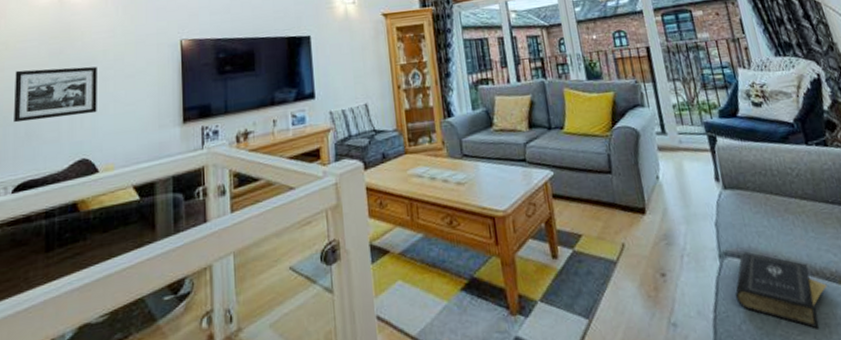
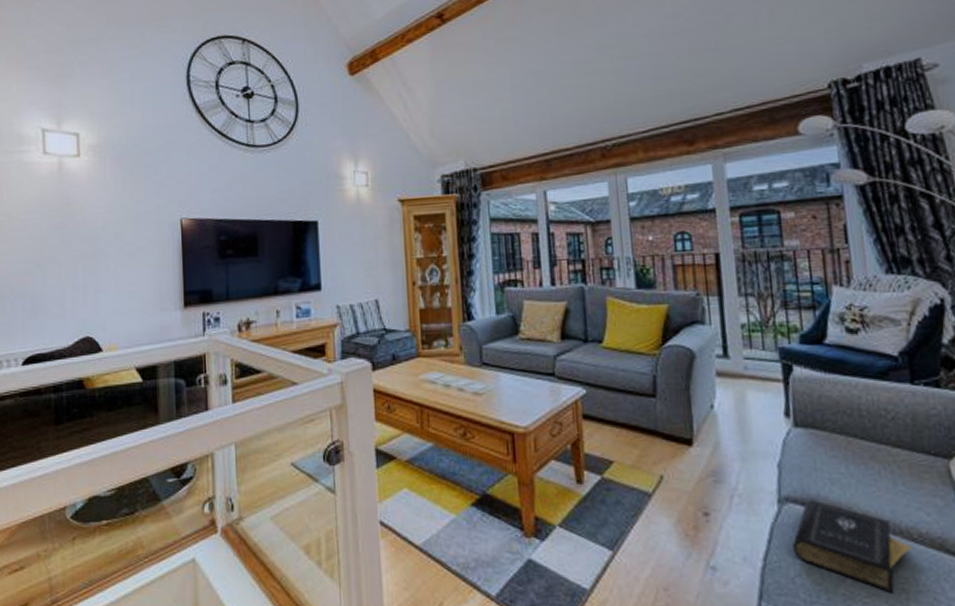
picture frame: present [14,66,97,123] -> none [20,242,99,296]

